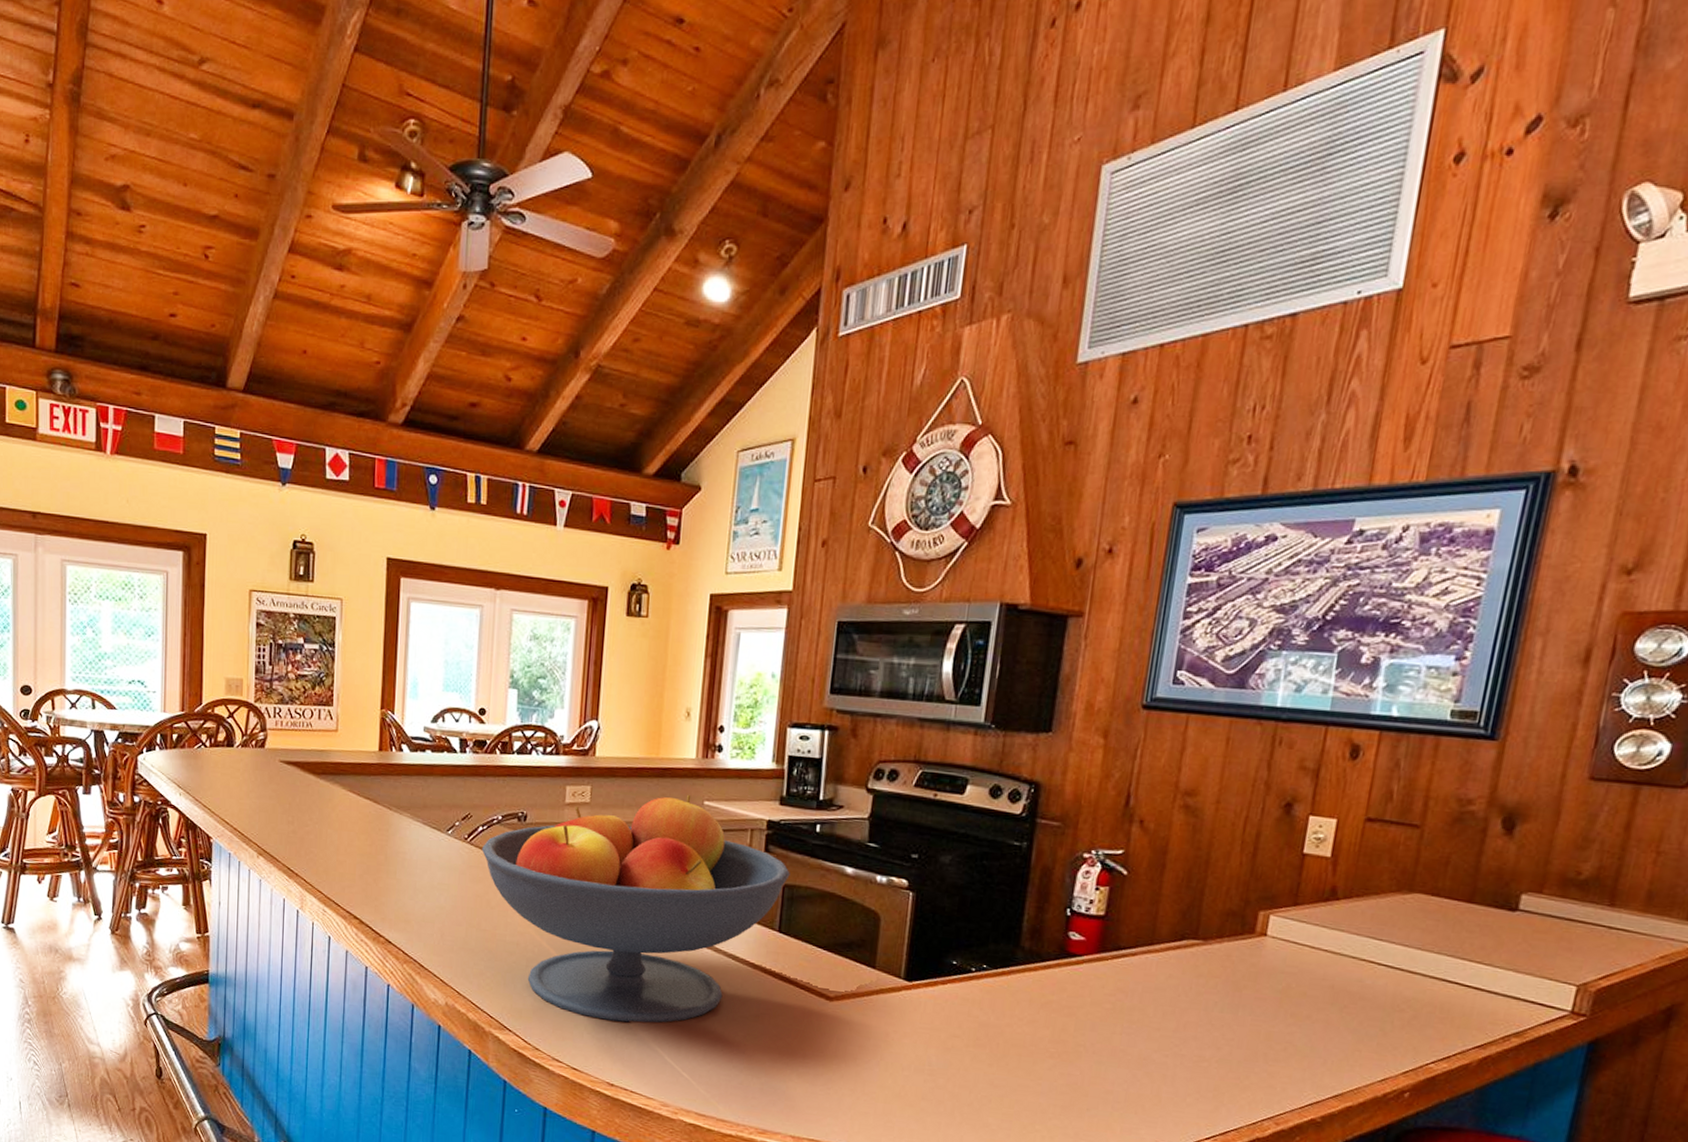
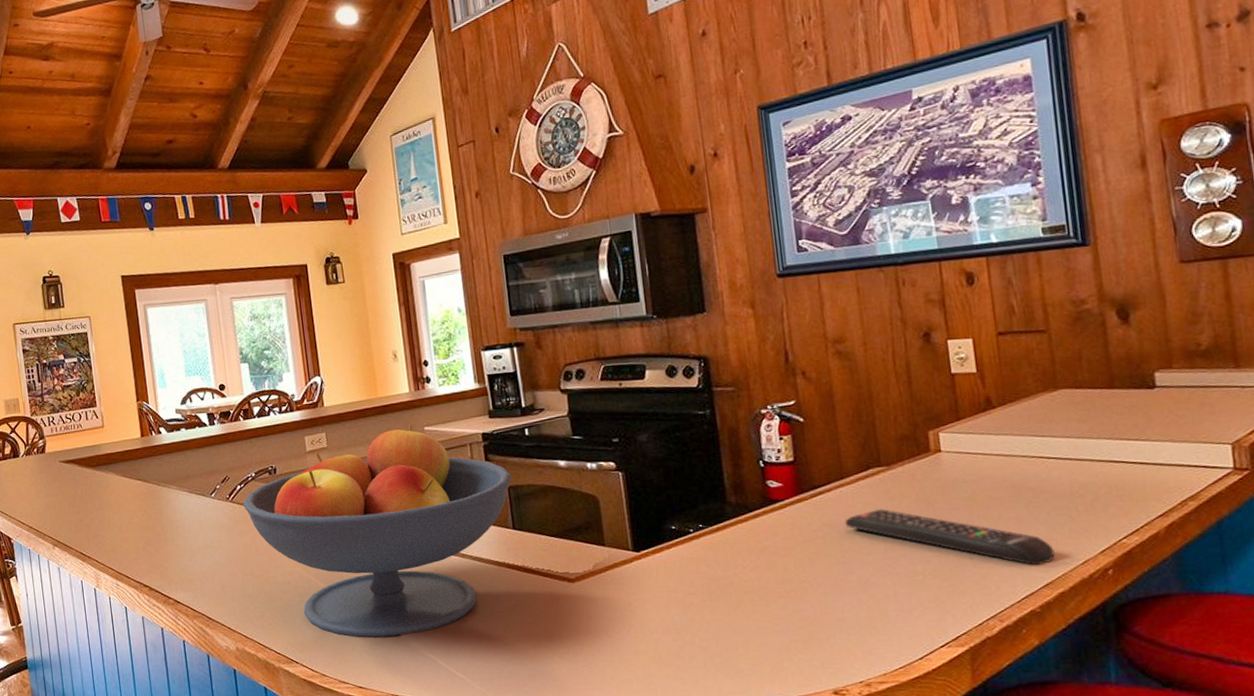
remote control: none [1141,984,1355,1075] -> present [845,509,1055,566]

